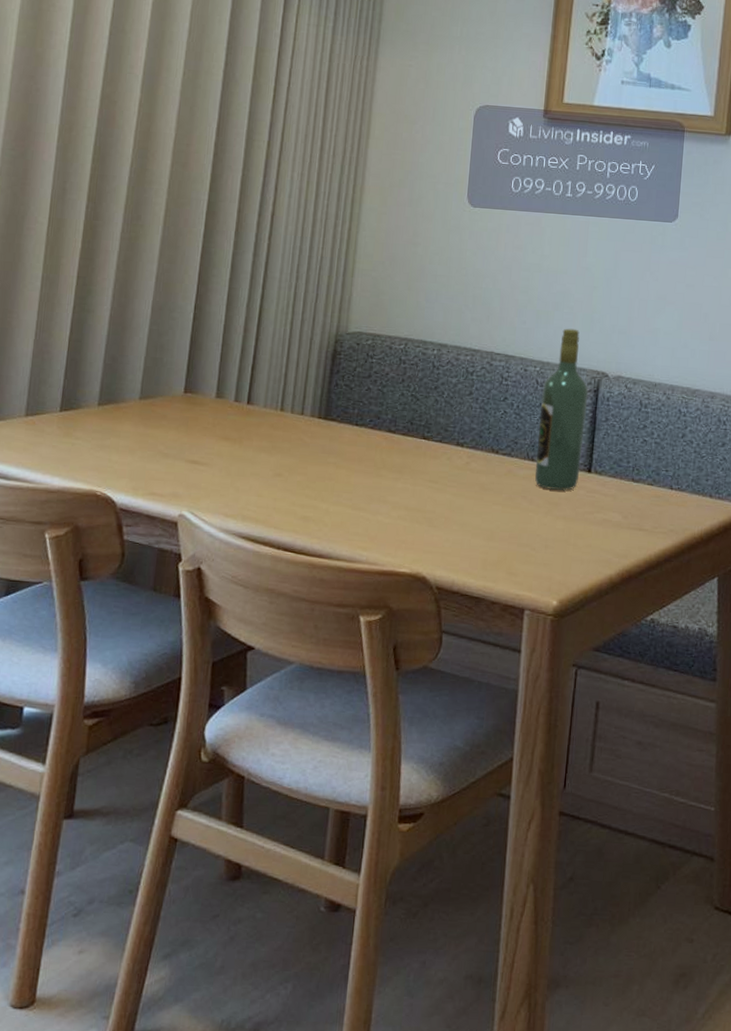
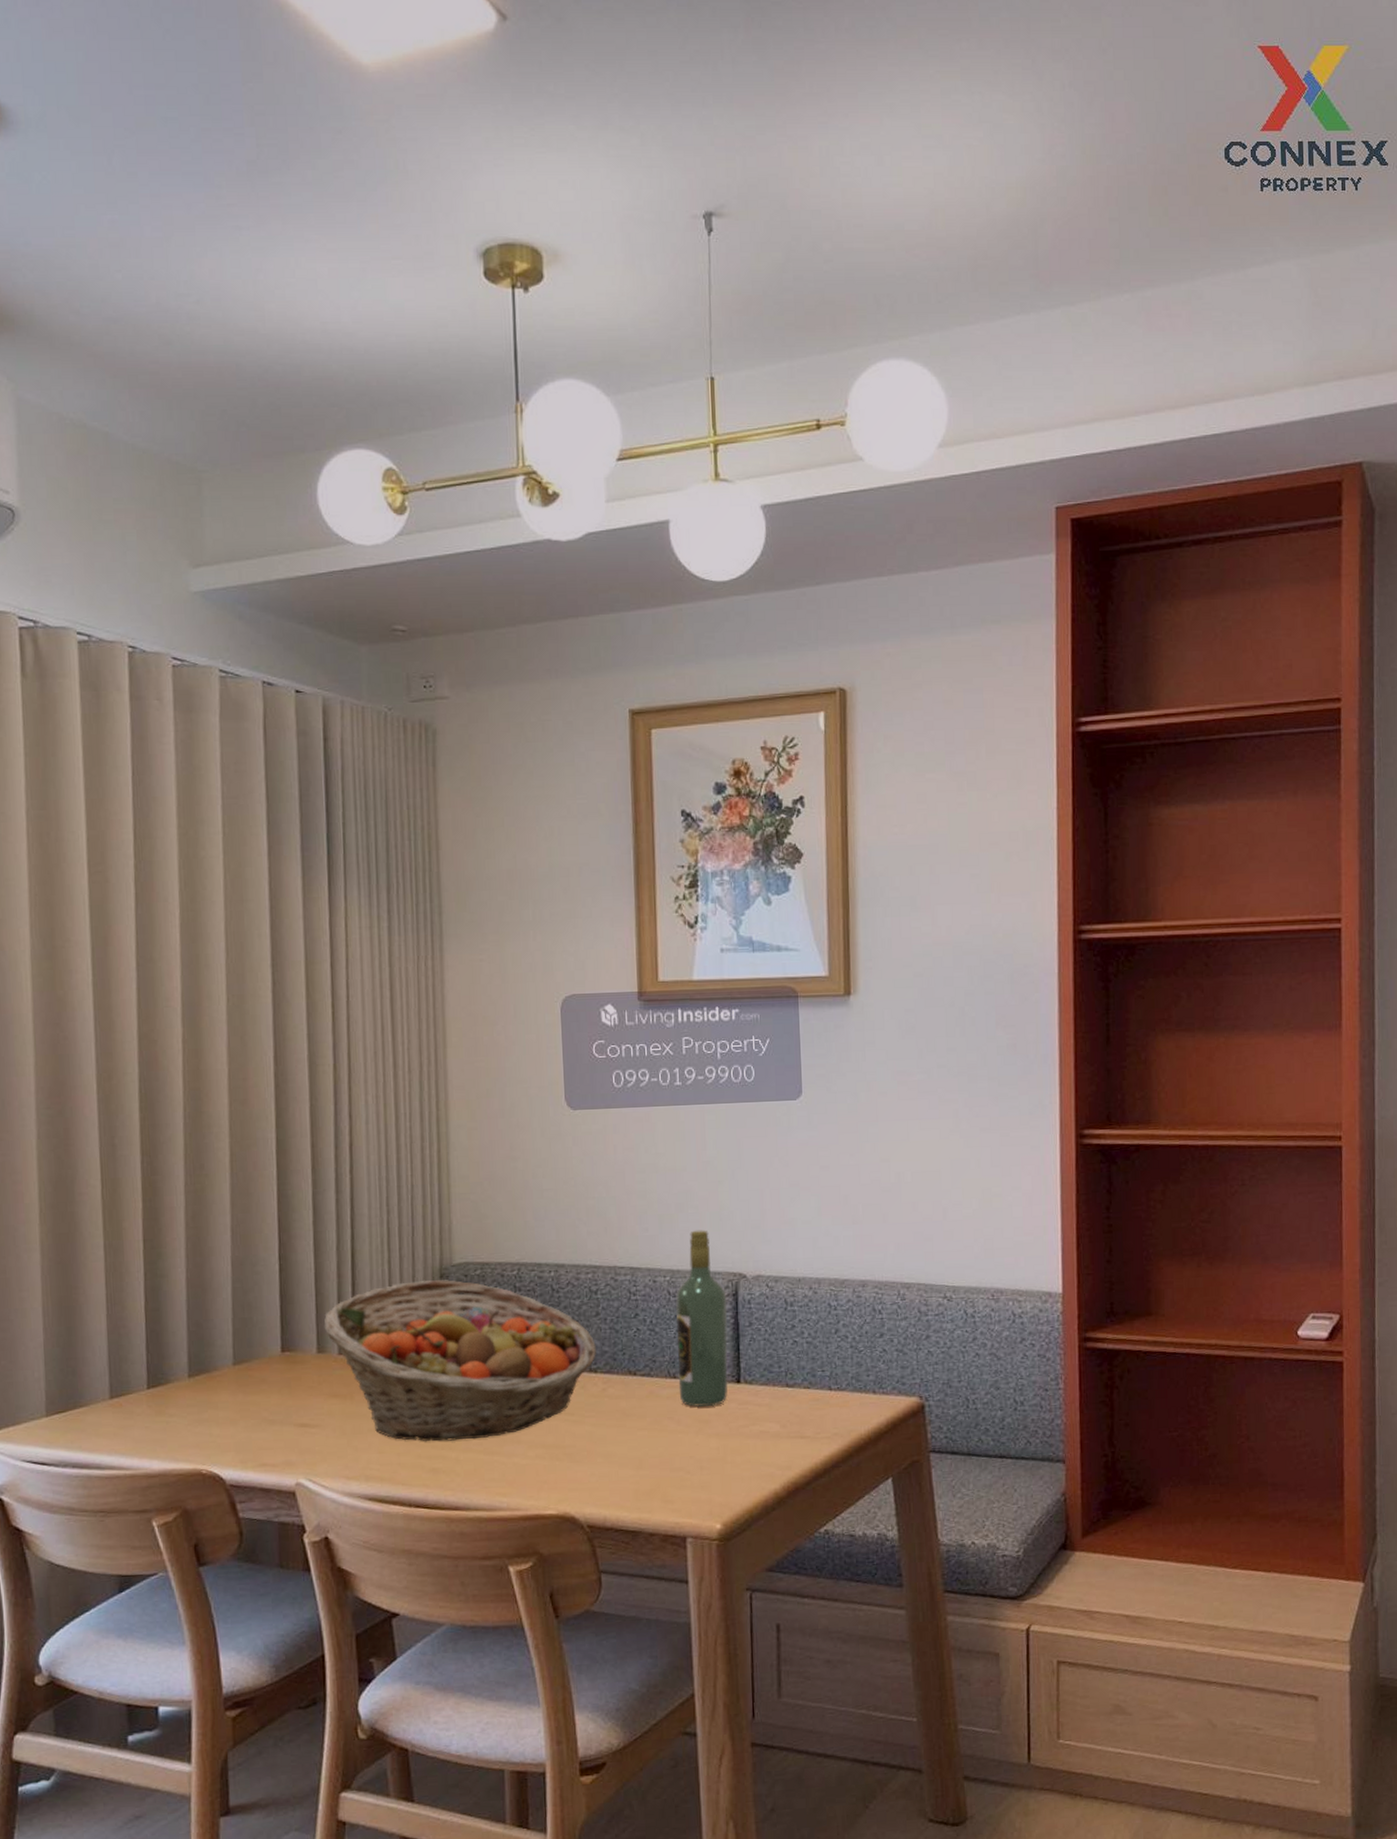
fruit basket: none [225,343,466,494] -> present [323,1279,597,1442]

